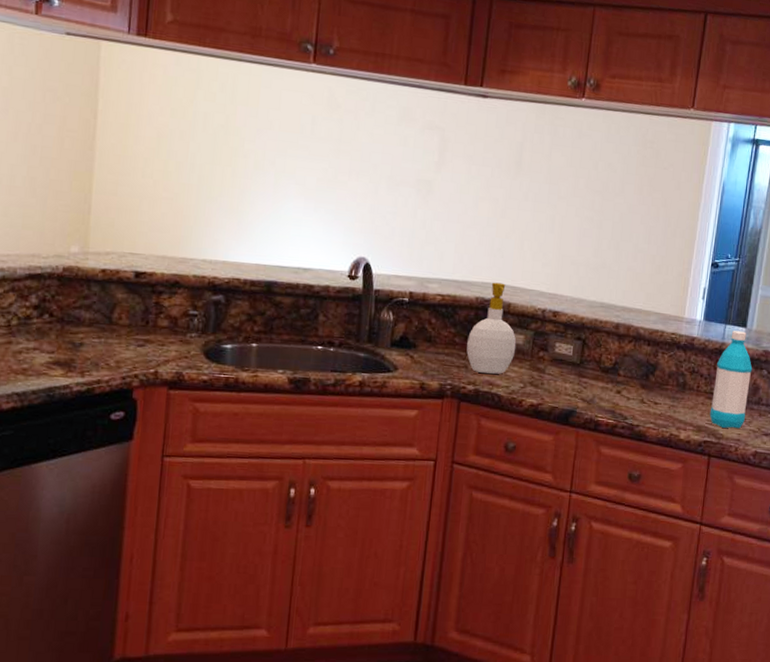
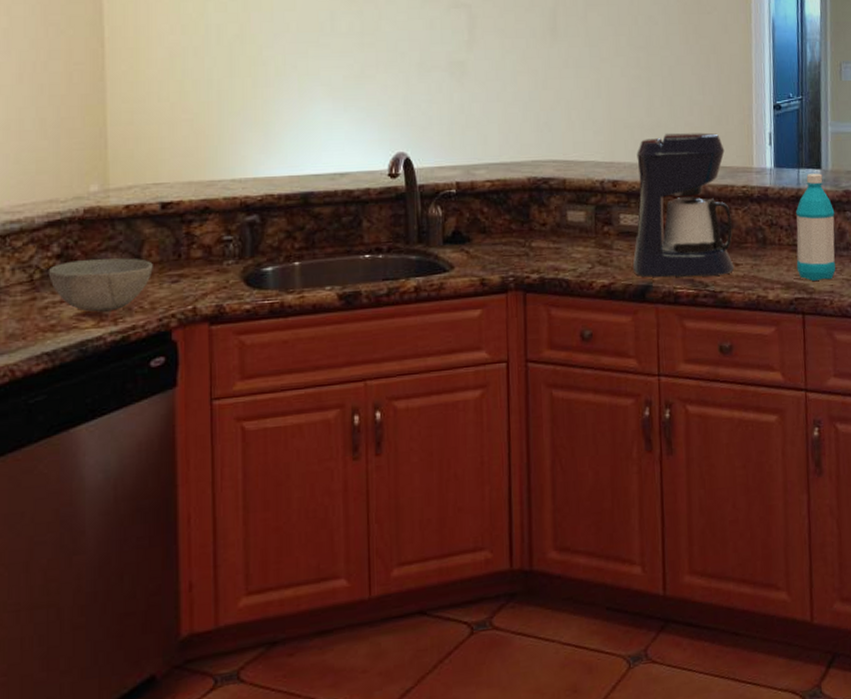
bowl: none [24,313,122,364] -> present [48,258,153,313]
soap bottle: present [466,282,517,374] -> none [525,158,578,259]
coffee maker: none [560,274,661,411] -> present [632,132,735,278]

